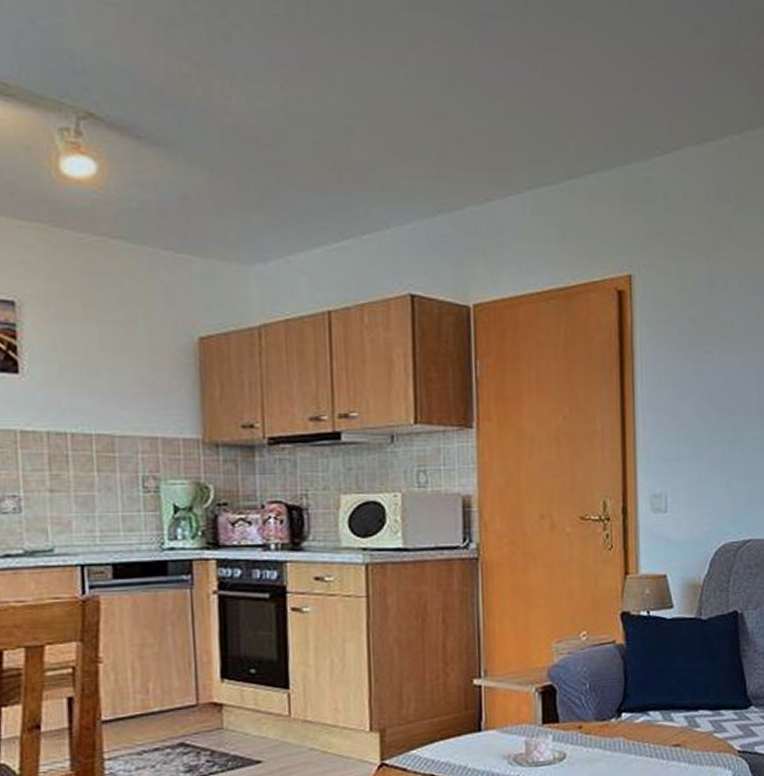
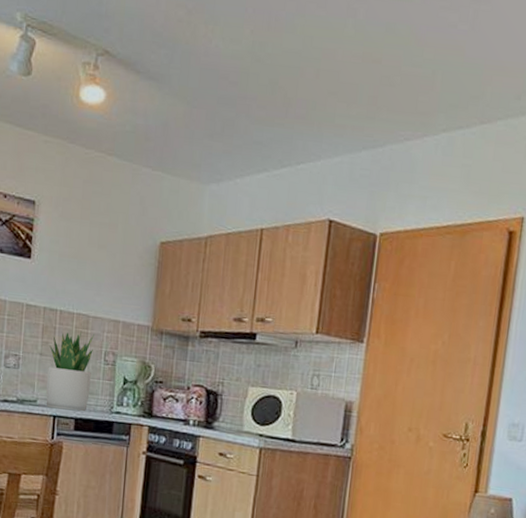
planter: none [62,455,129,556] -> present [46,330,94,412]

